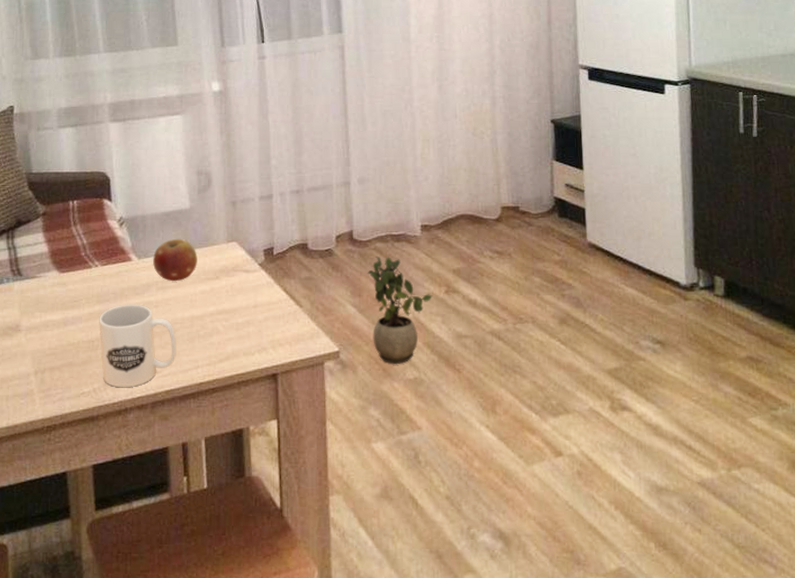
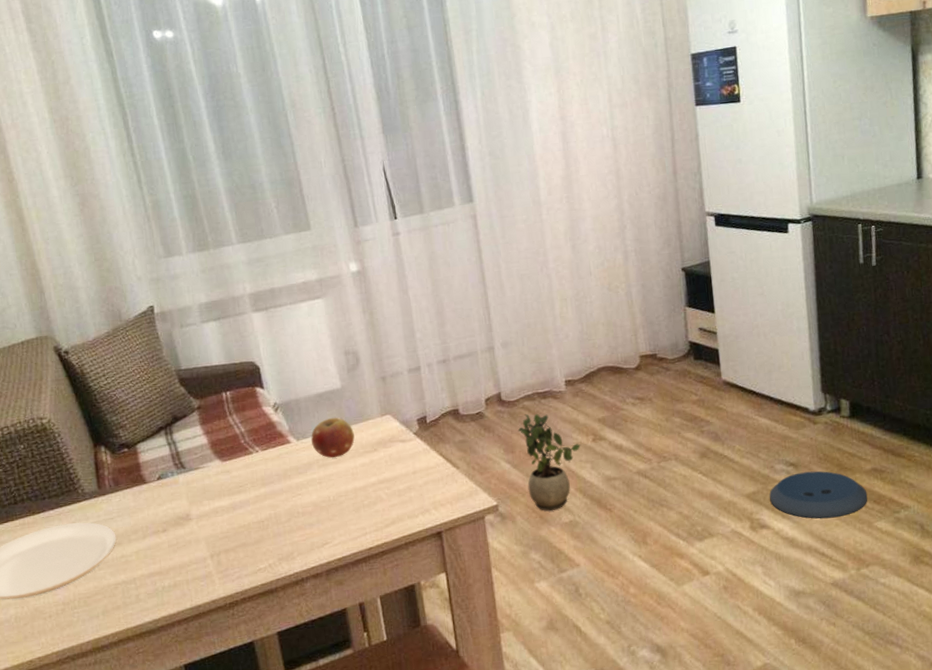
mug: present [99,304,177,388] -> none [266,482,344,561]
robot vacuum: none [633,352,742,407] -> present [769,471,868,519]

